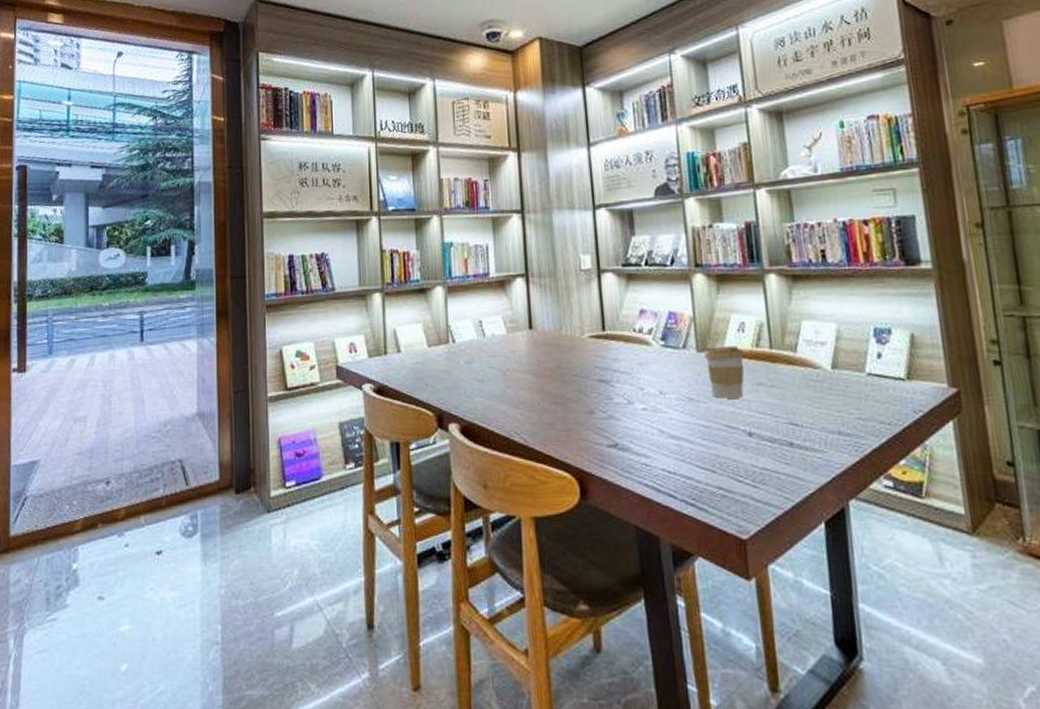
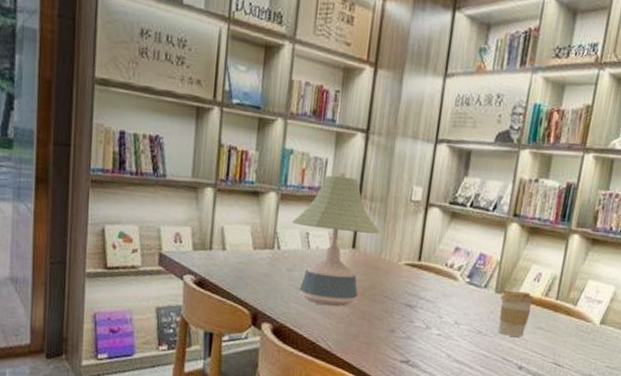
desk lamp: none [463,255,555,395] -> present [292,173,380,307]

